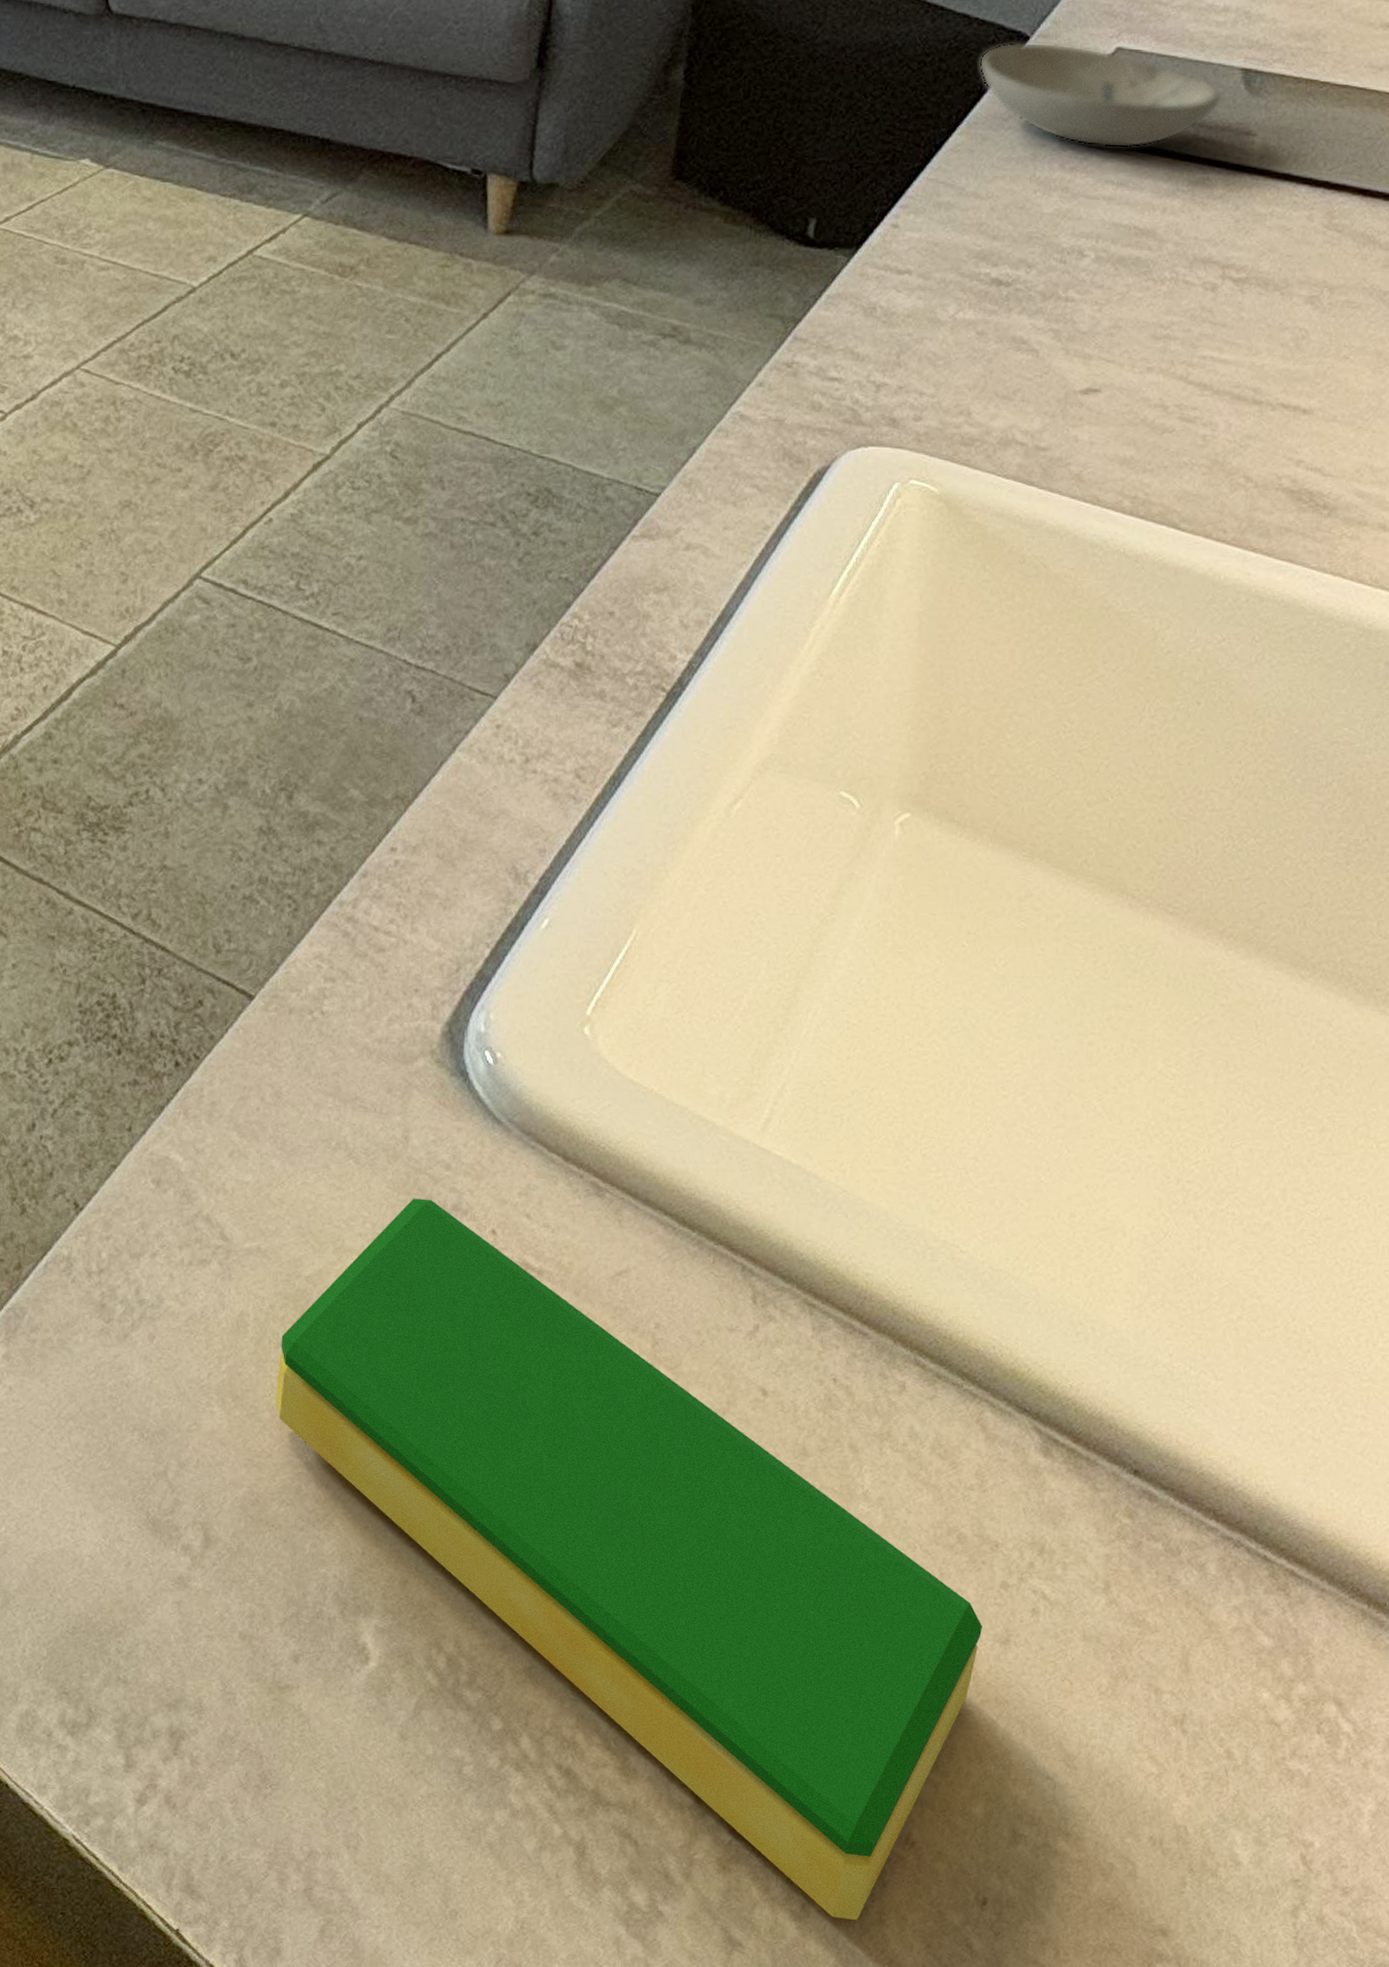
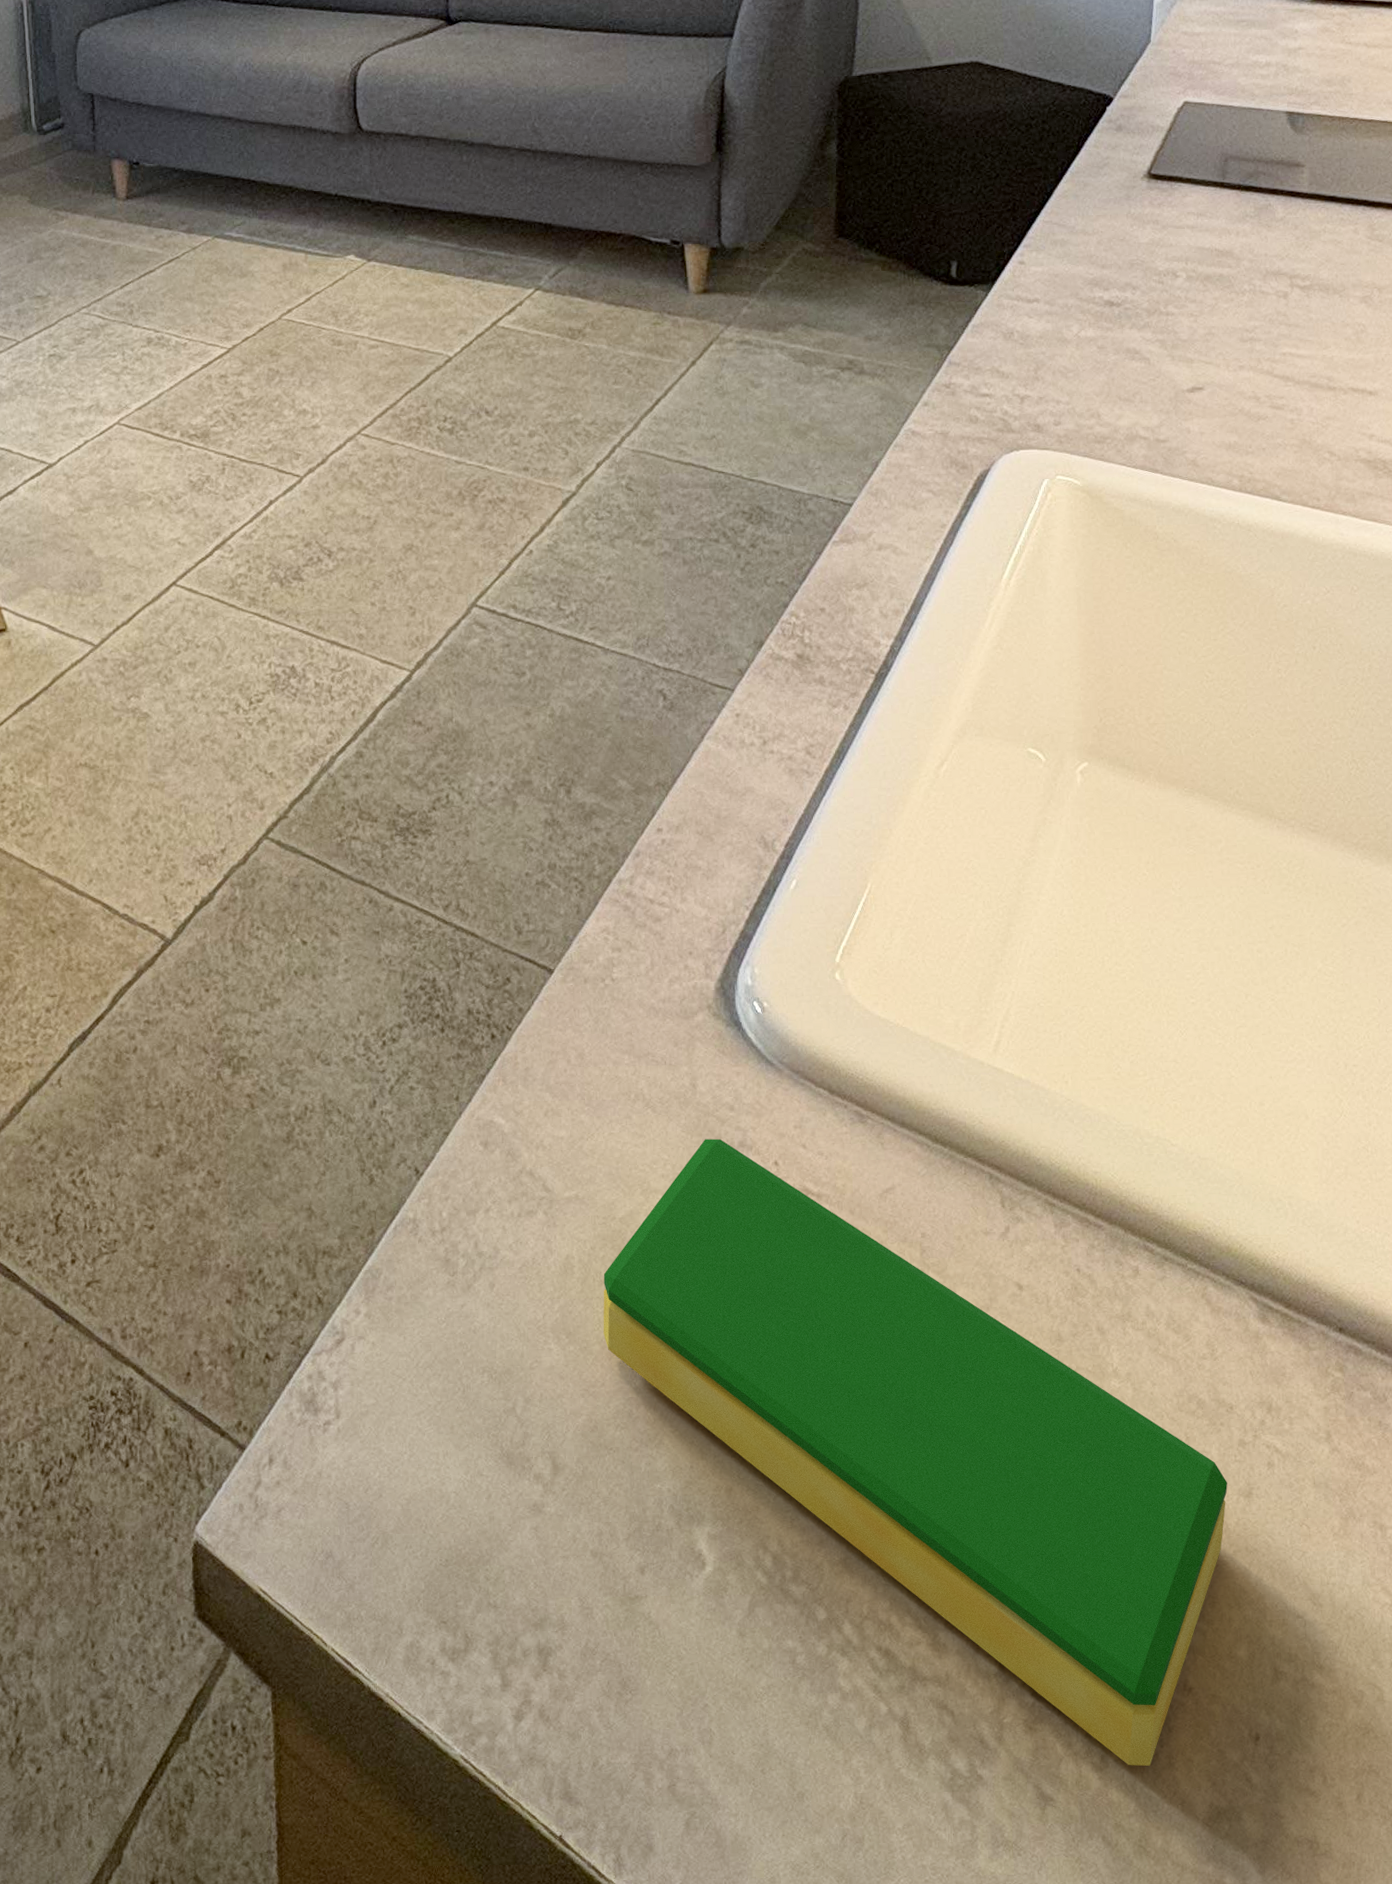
bowl: present [979,42,1223,148] -> none [1075,101,1274,185]

